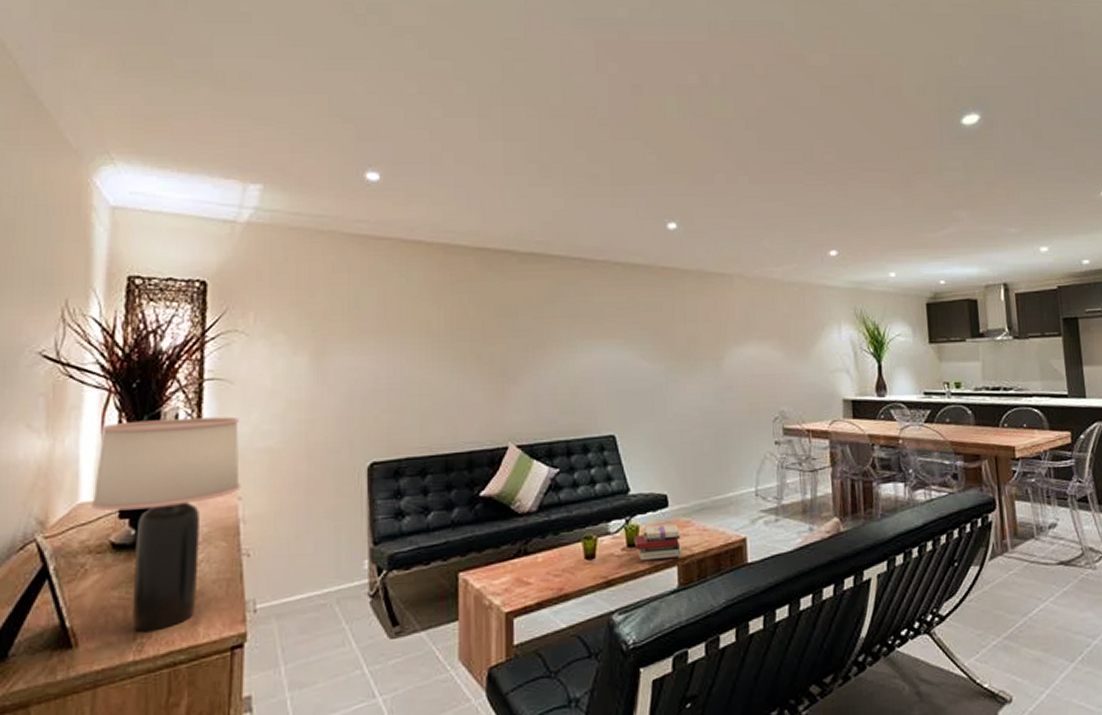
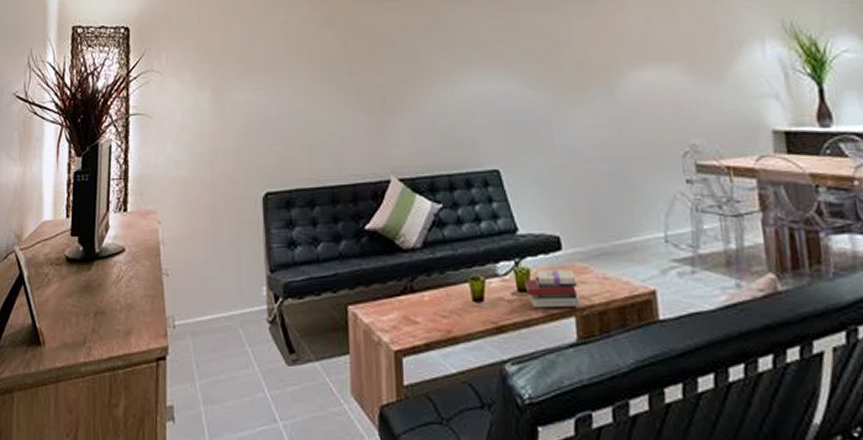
table lamp: present [90,416,241,631] -> none [51,148,160,336]

